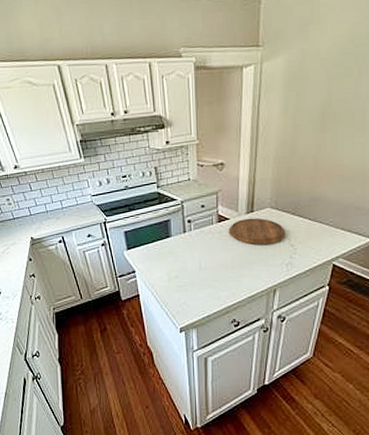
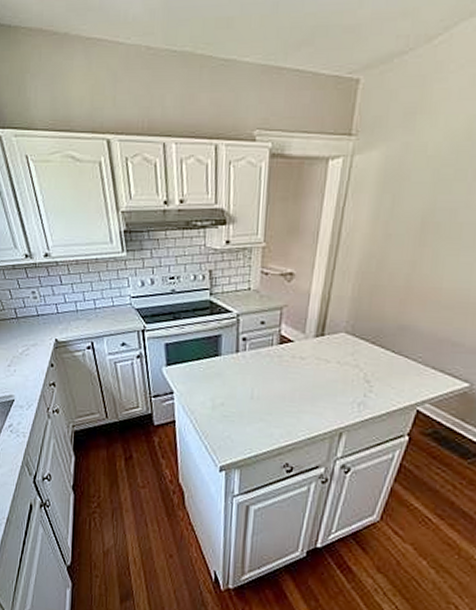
cutting board: present [228,218,286,246] -> none [291,342,362,378]

